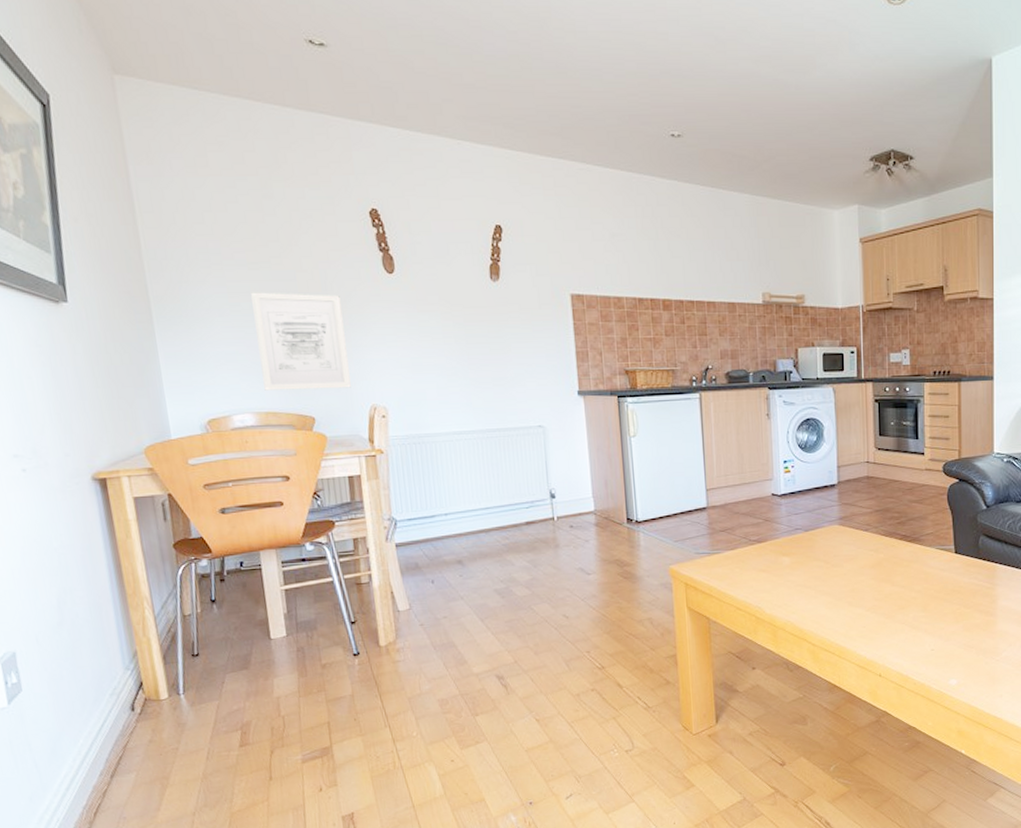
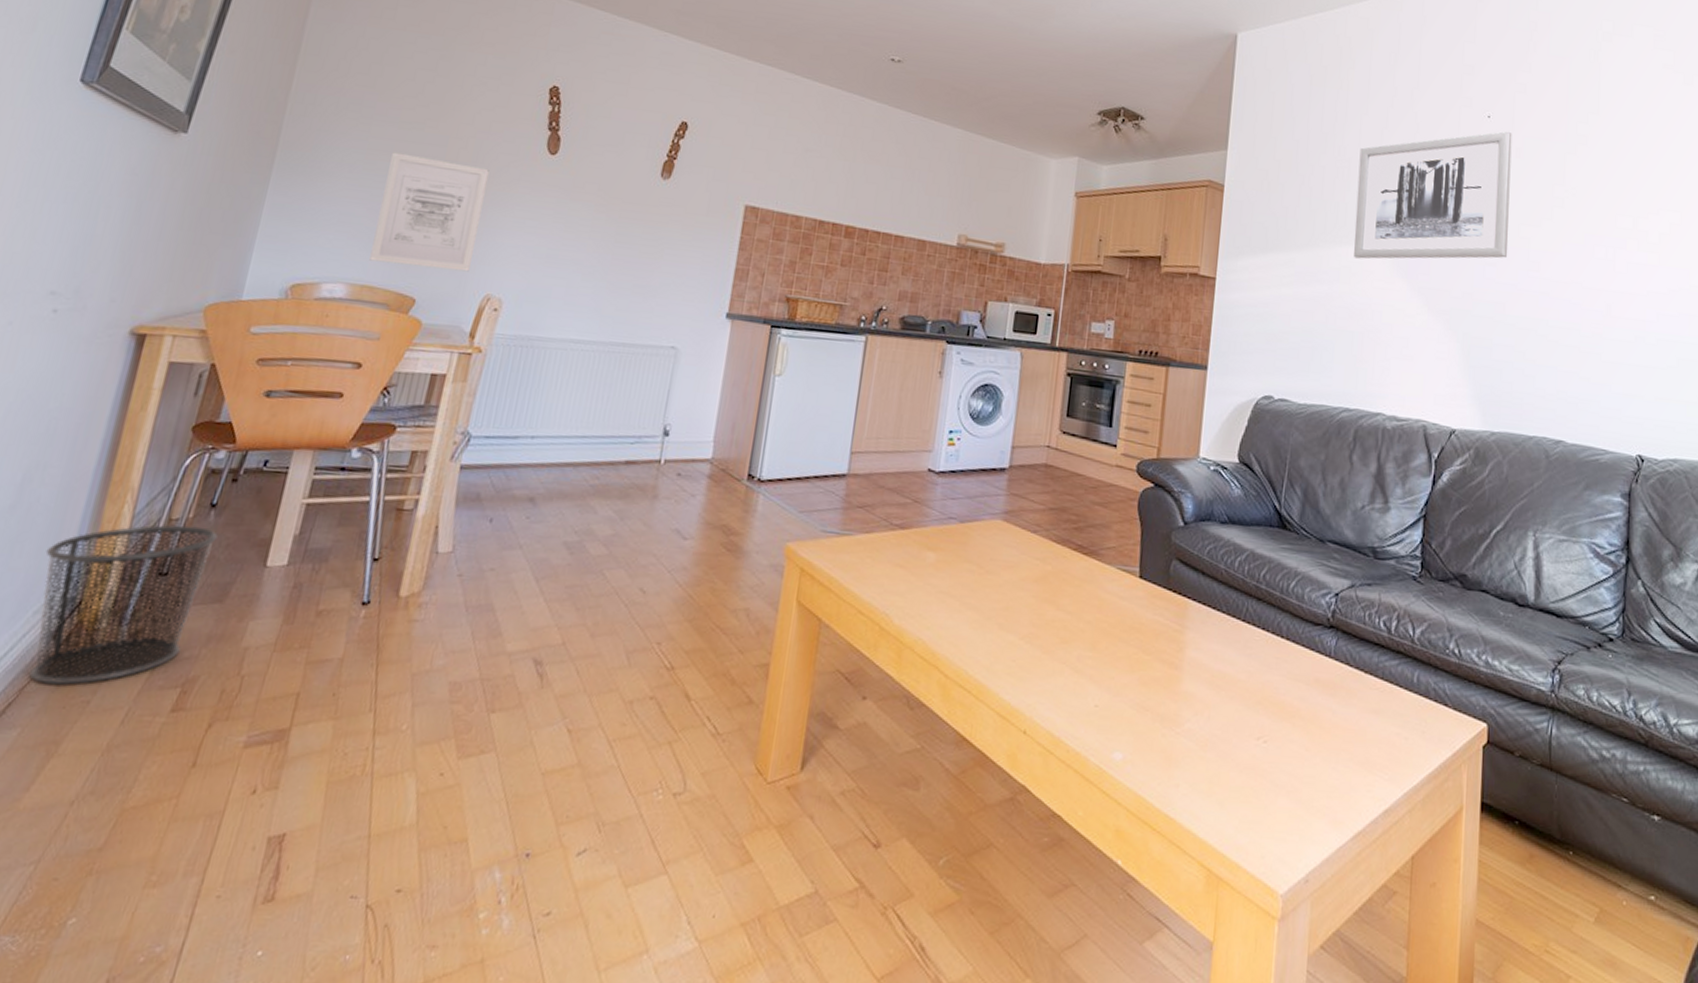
waste bin: none [99,618,230,741] -> present [29,525,218,685]

